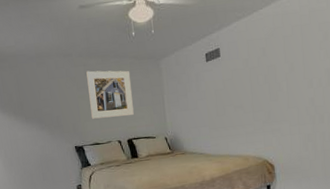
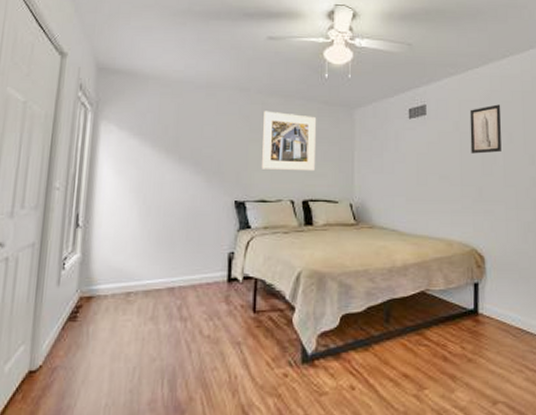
wall art: none [256,39,285,85] -> present [469,104,502,154]

